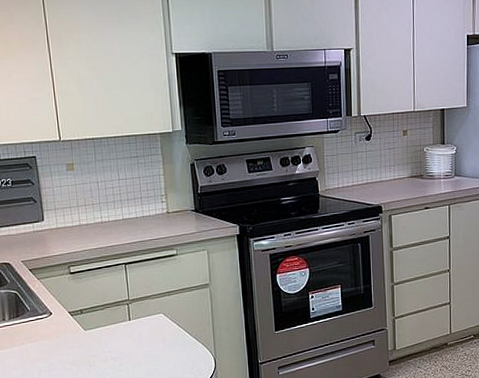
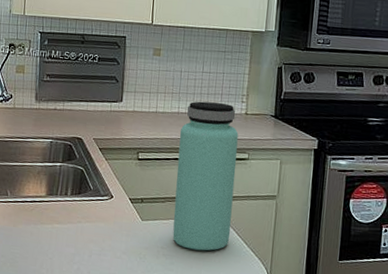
bottle: none [106,206,172,348] -> present [172,101,239,251]

